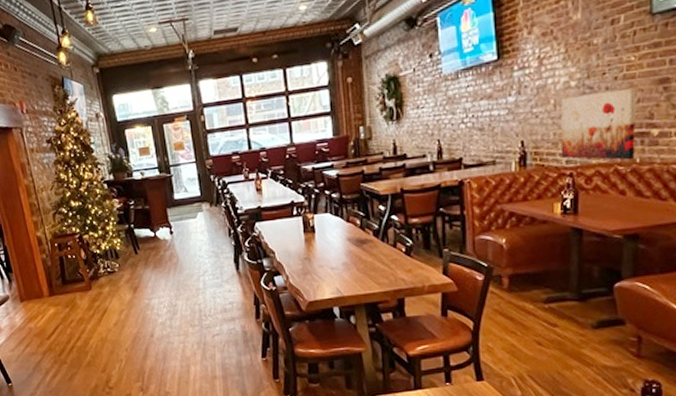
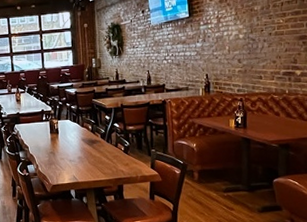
wall art: present [560,87,637,160] -> none [233,41,285,91]

